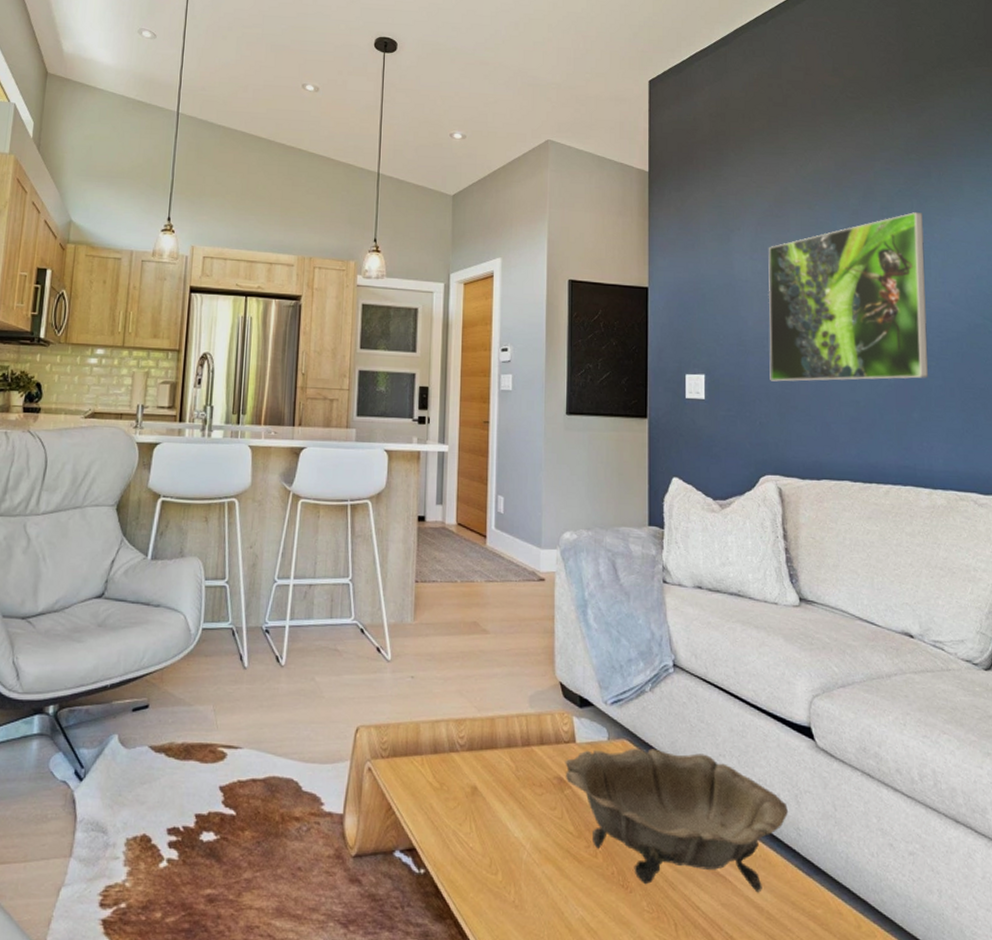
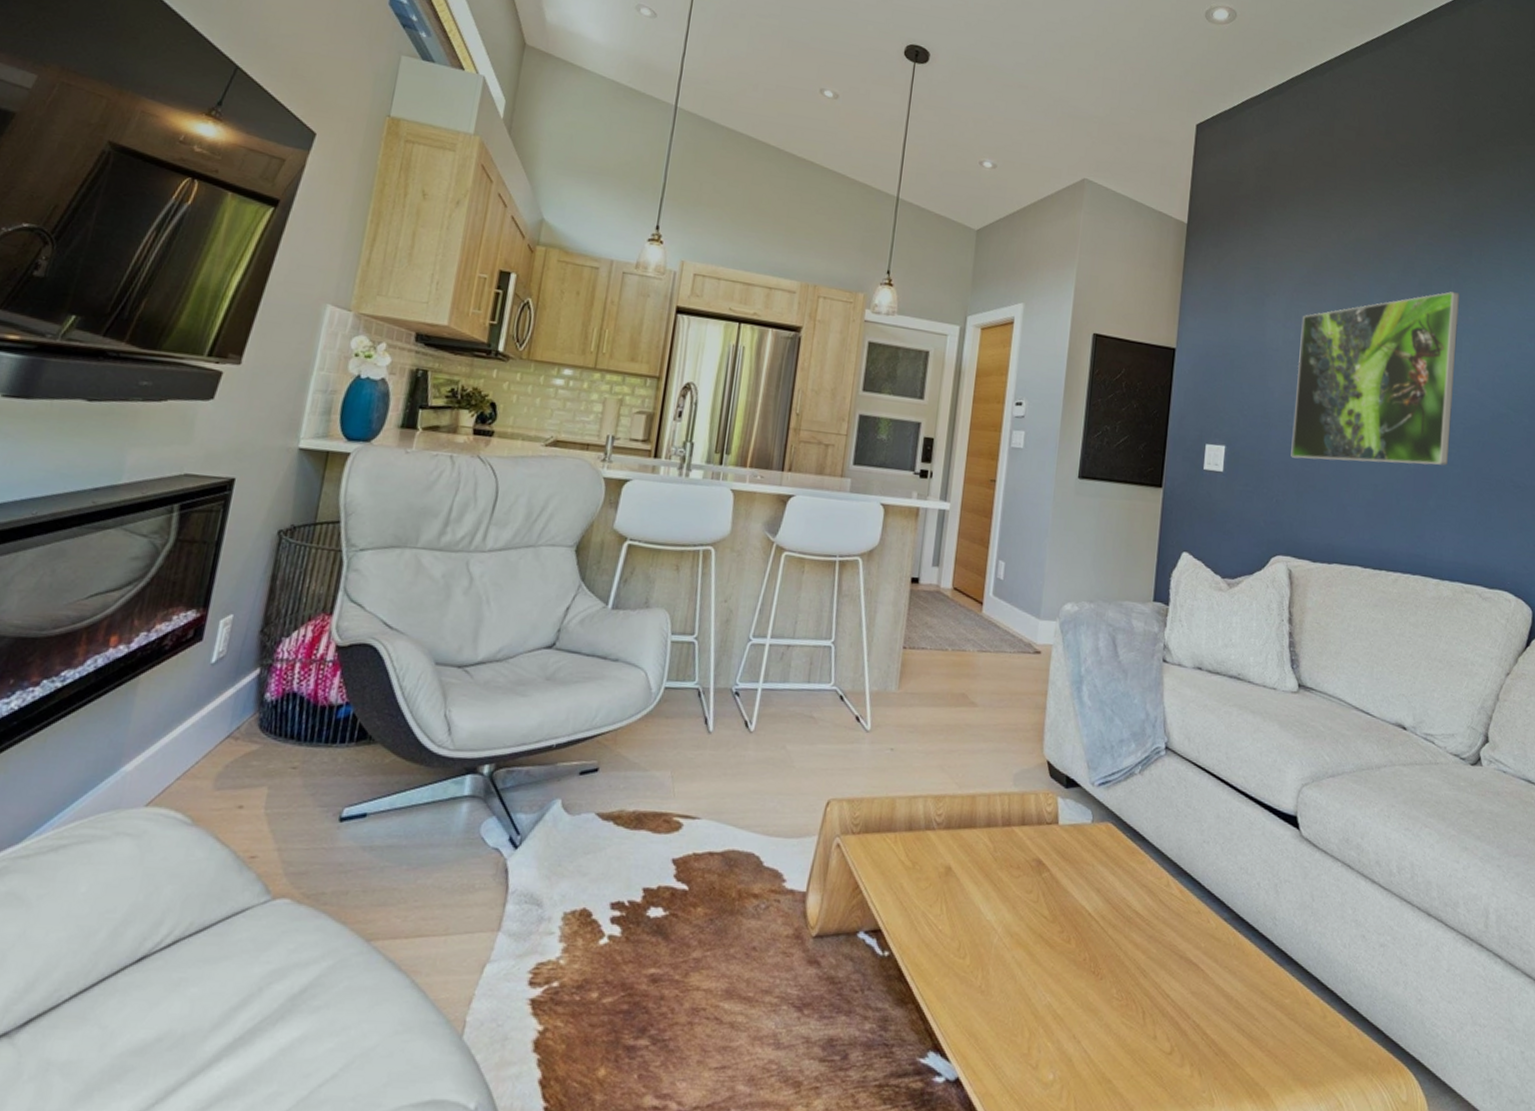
decorative bowl: present [565,748,788,893] -> none [1045,831,1266,982]

